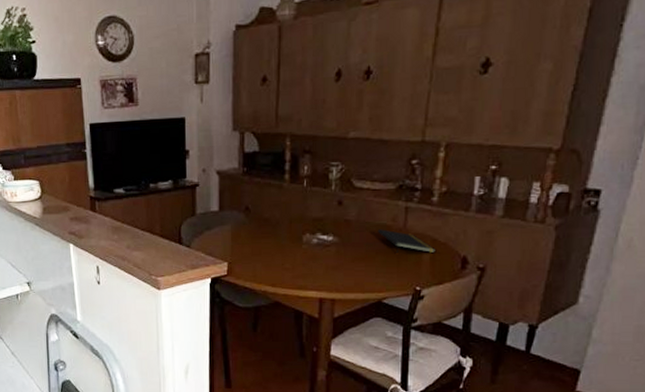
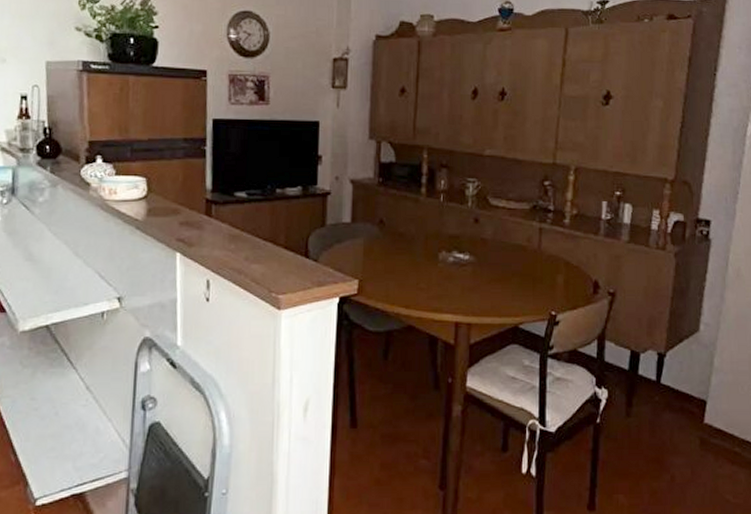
notepad: present [377,229,435,253] -> none [513,250,569,276]

